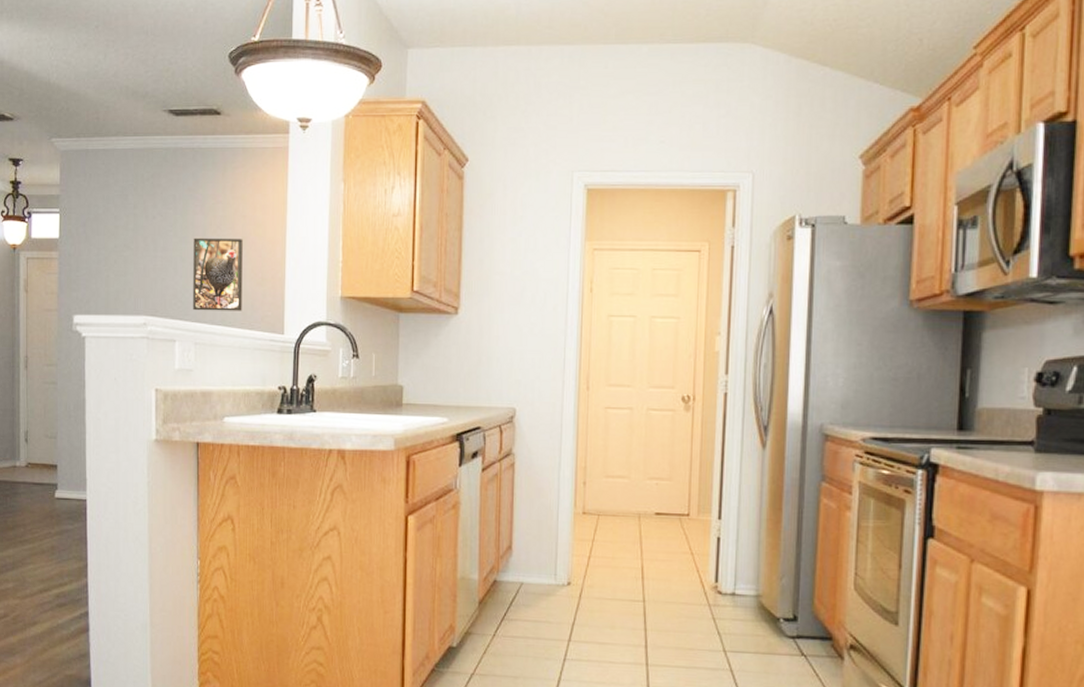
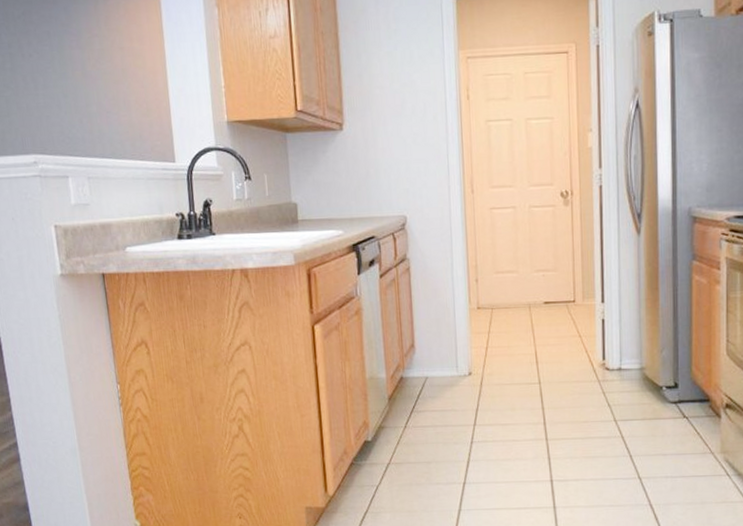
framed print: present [193,237,243,311] -> none [73,71,131,146]

